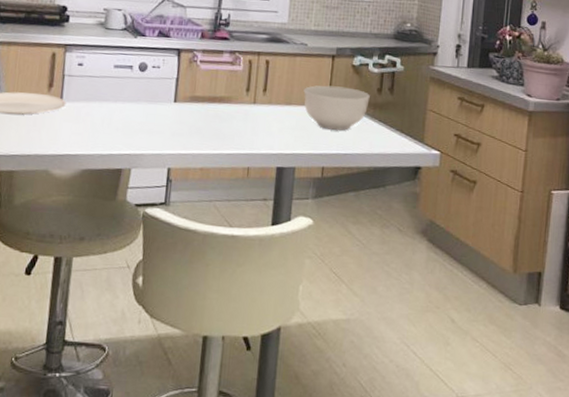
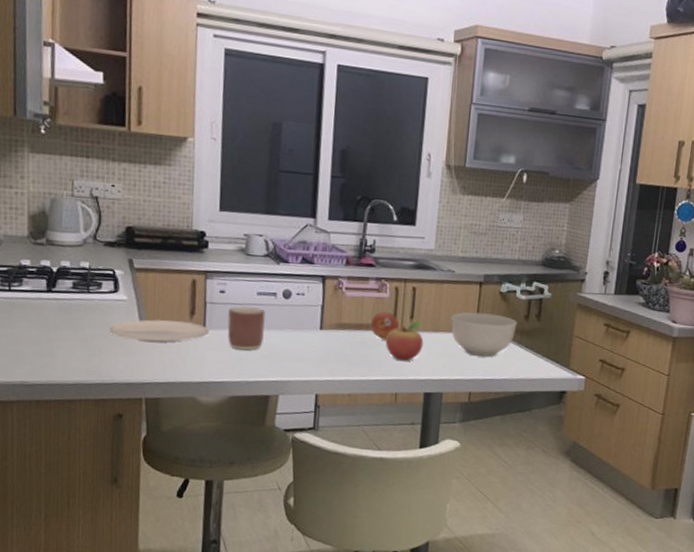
mug: none [83,79,121,123] -> present [227,306,266,350]
fruit: none [224,84,253,114] -> present [371,311,400,341]
fruit: none [238,94,277,134] -> present [385,321,424,361]

